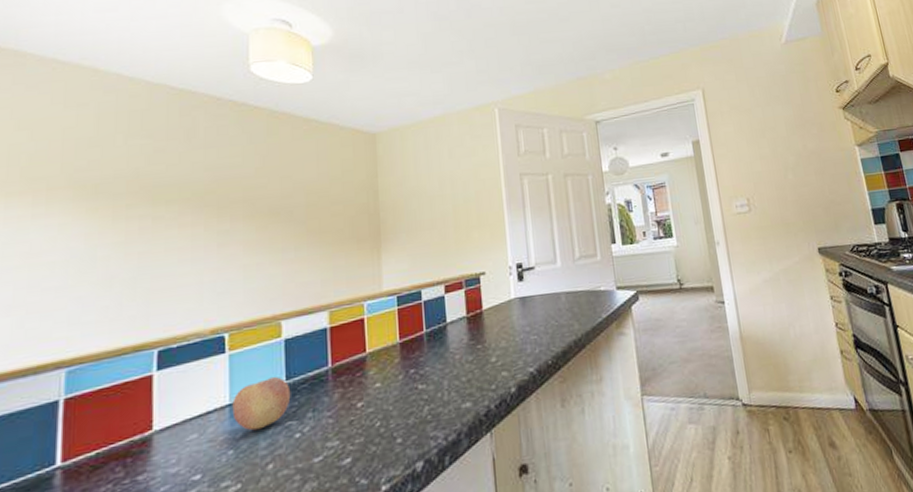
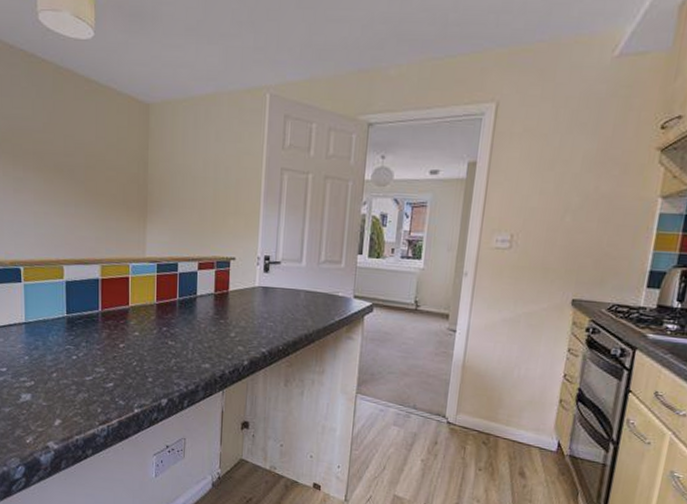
fruit: present [232,376,291,431] -> none [27,308,70,347]

